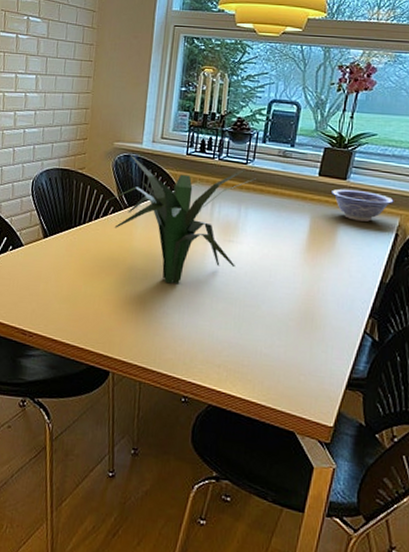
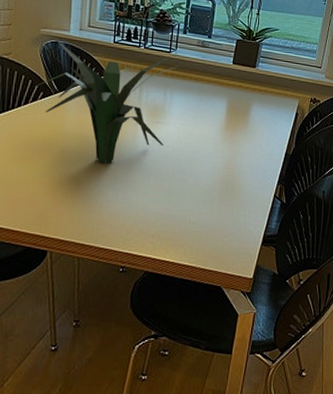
decorative bowl: present [331,188,394,222] -> none [244,75,294,103]

